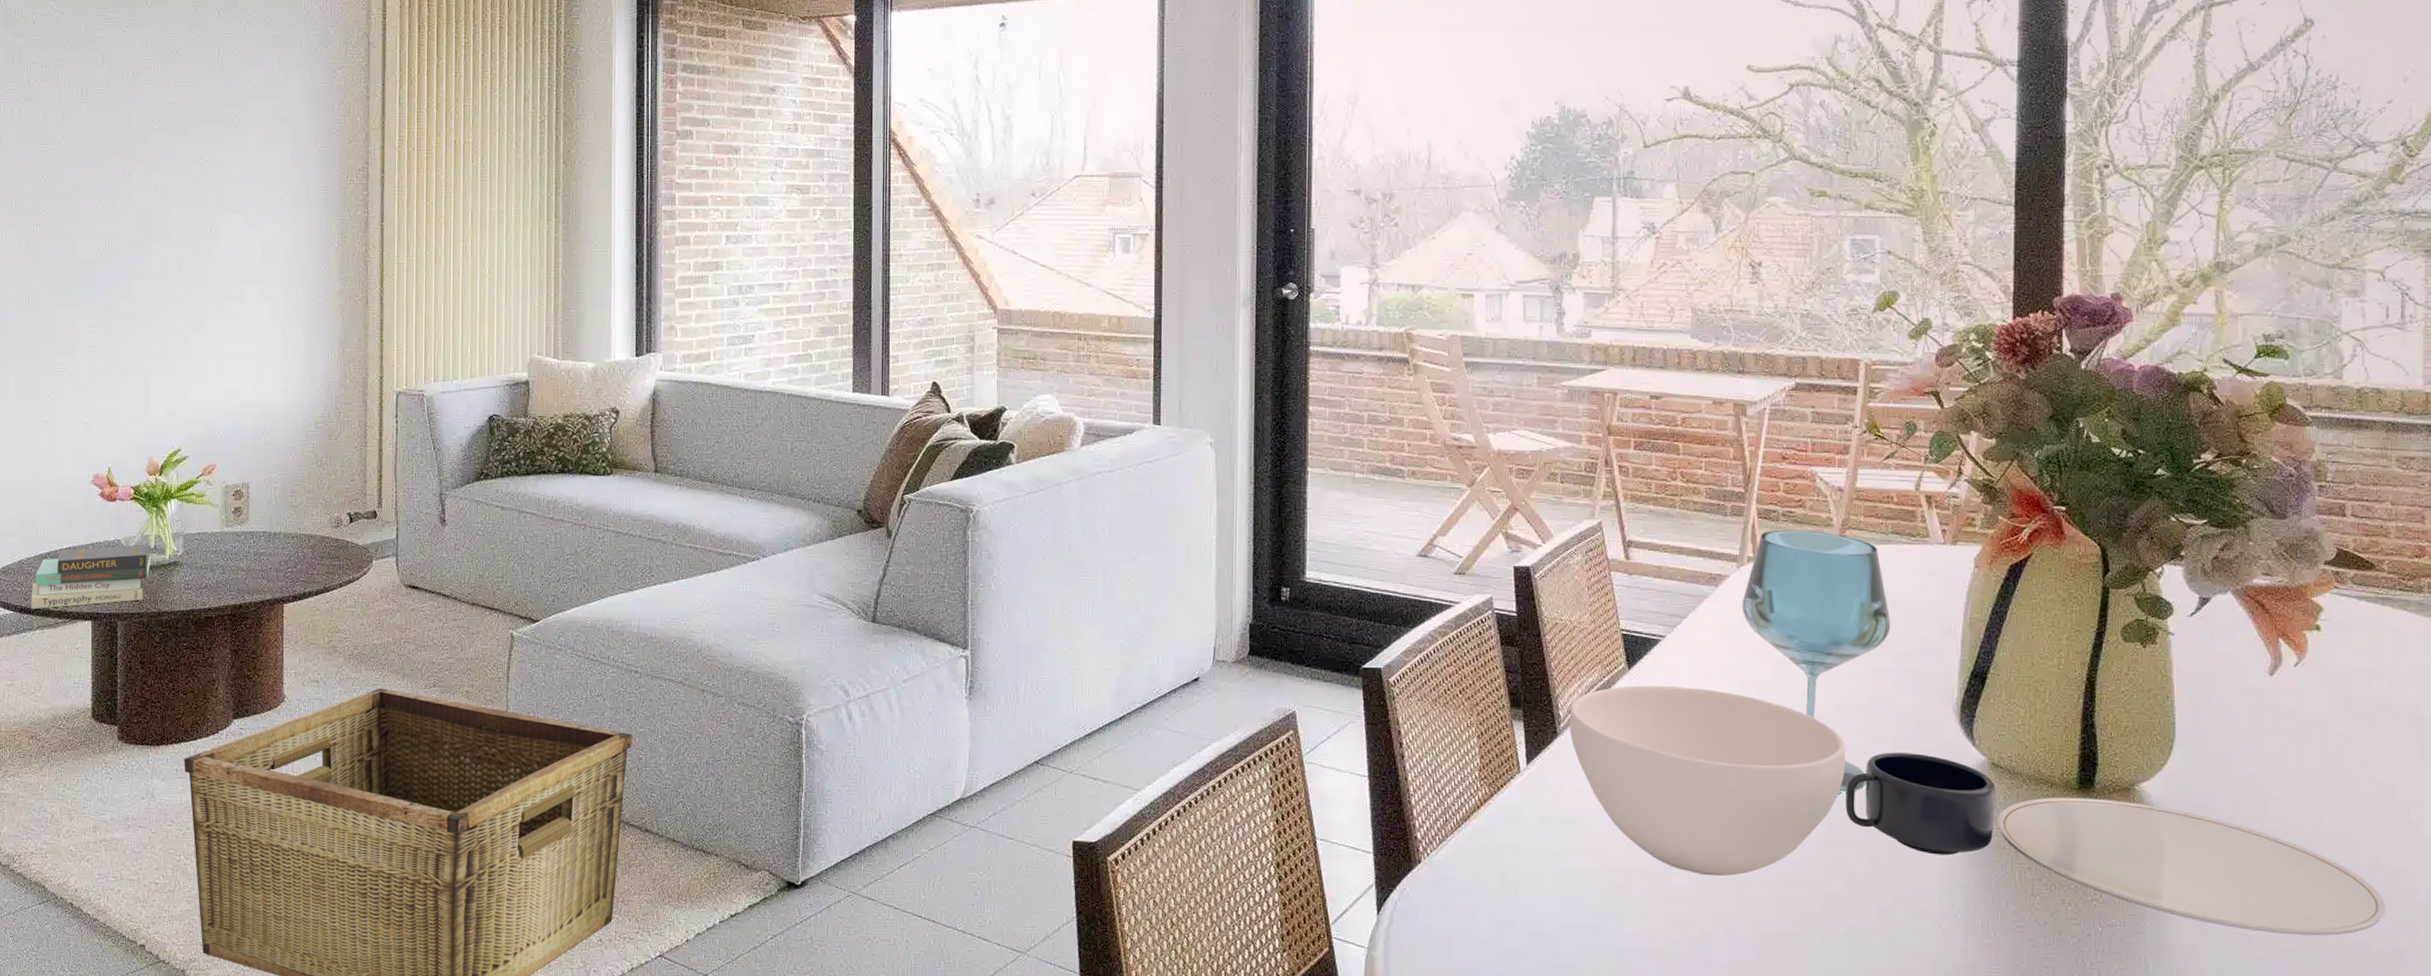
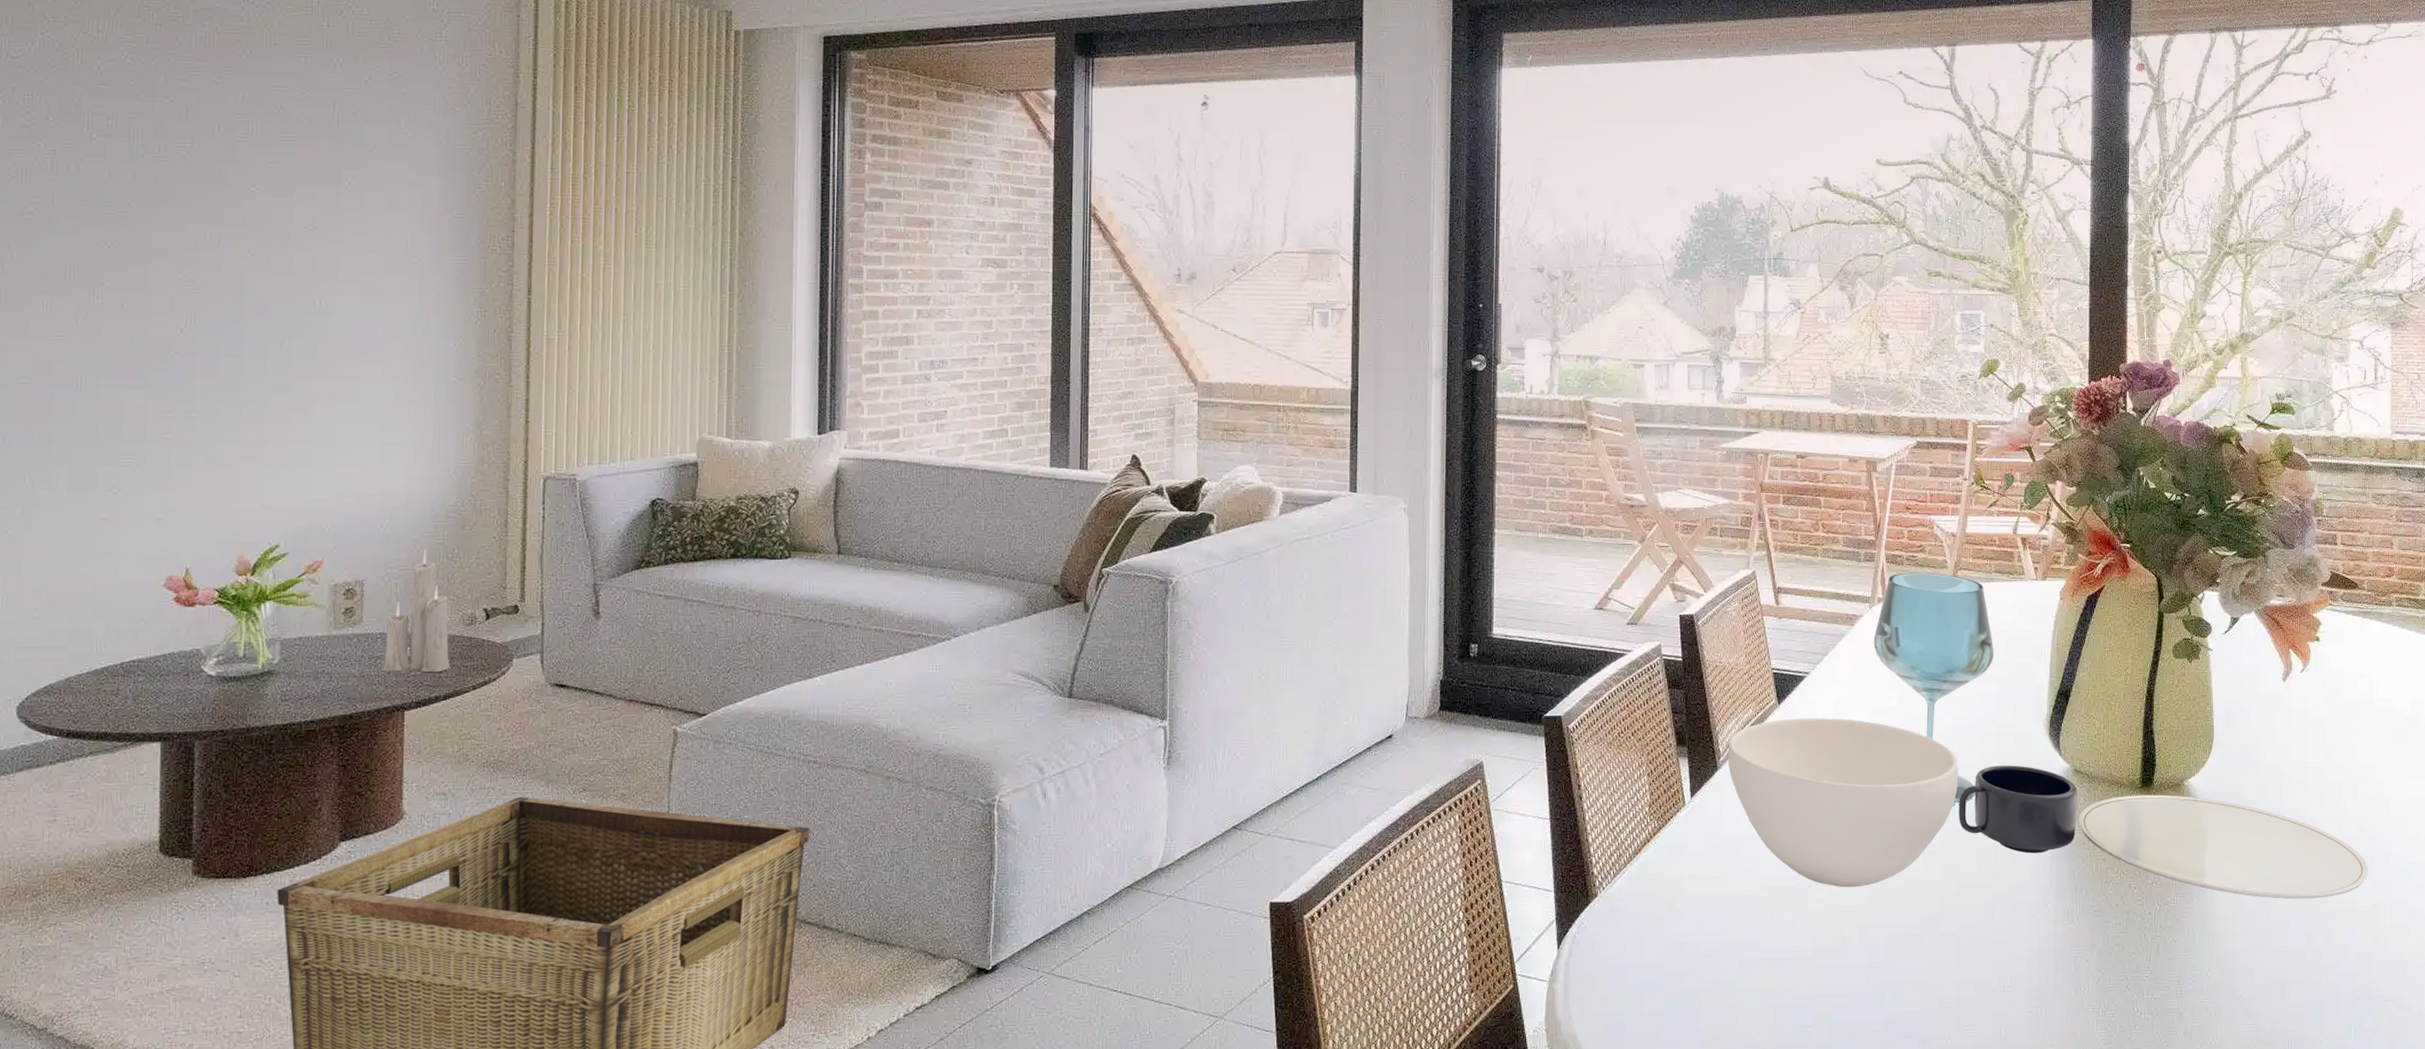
books: present [31,544,150,610] -> none [81,652,238,733]
candle: none [265,456,321,570] -> present [383,549,450,673]

